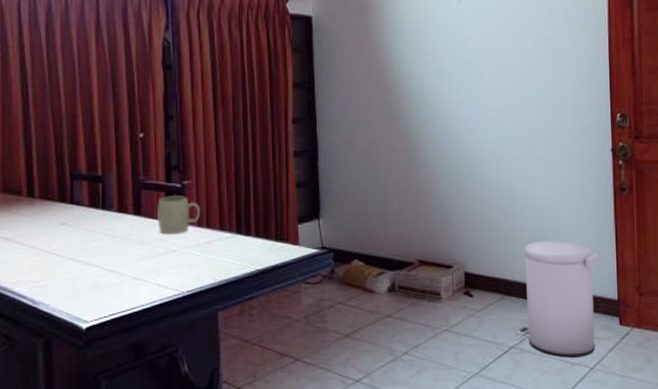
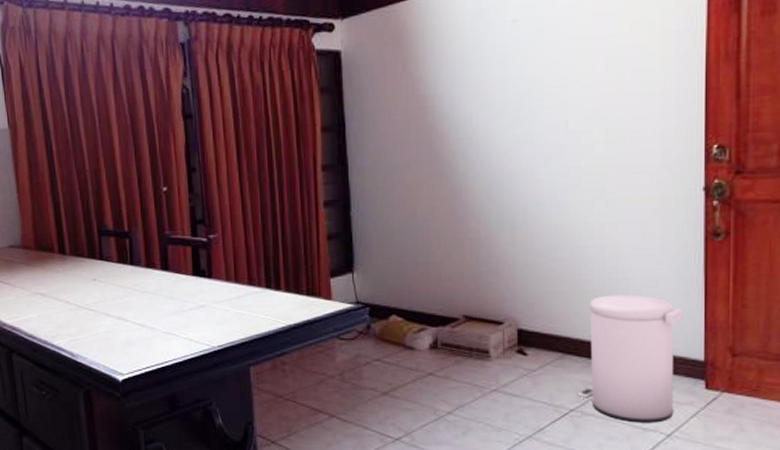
mug: present [157,195,201,233] -> none [184,249,229,288]

